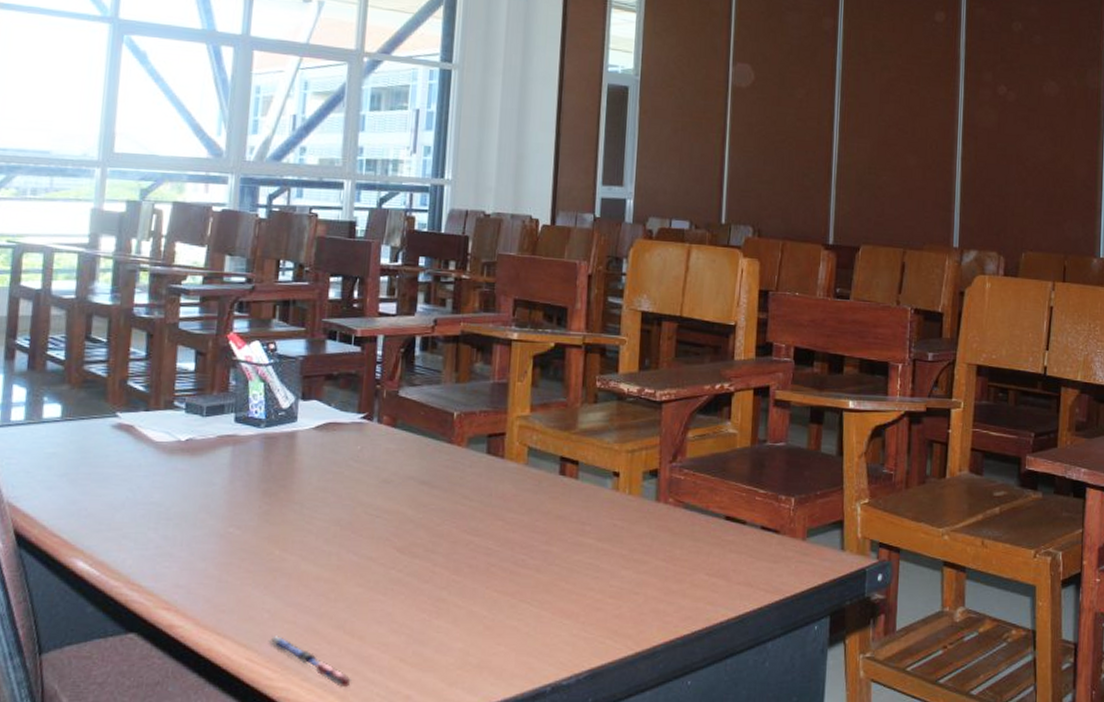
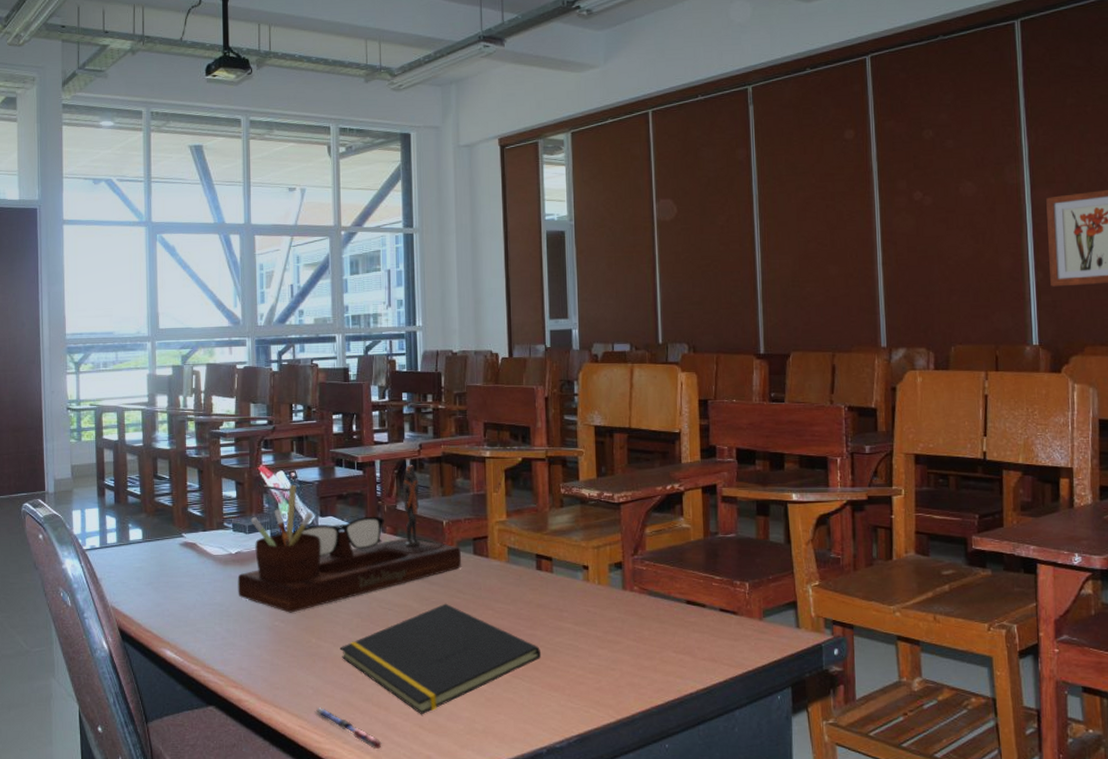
desk organizer: none [183,343,472,517] -> present [237,465,461,613]
notepad: none [309,511,556,646] -> present [339,603,542,715]

